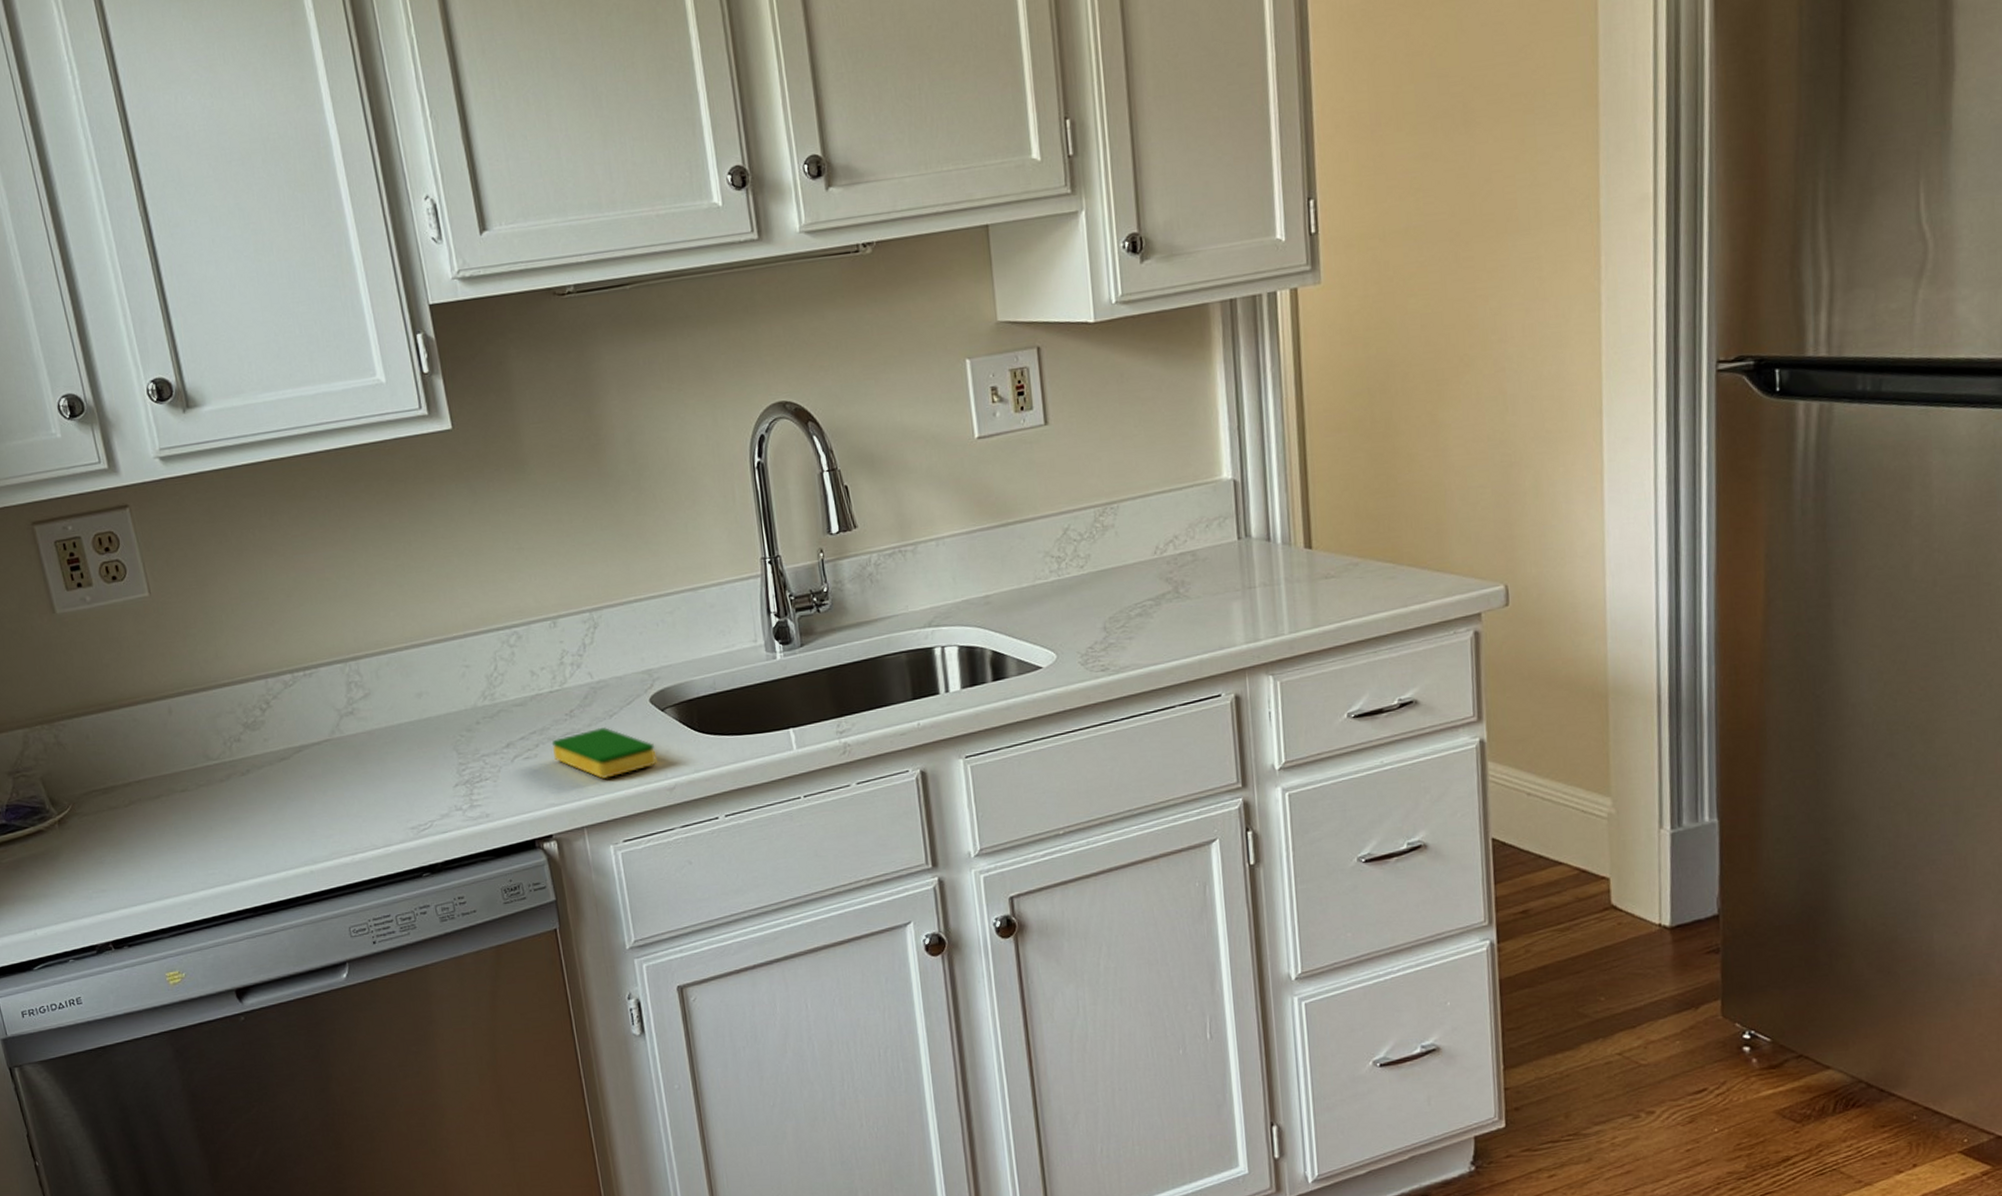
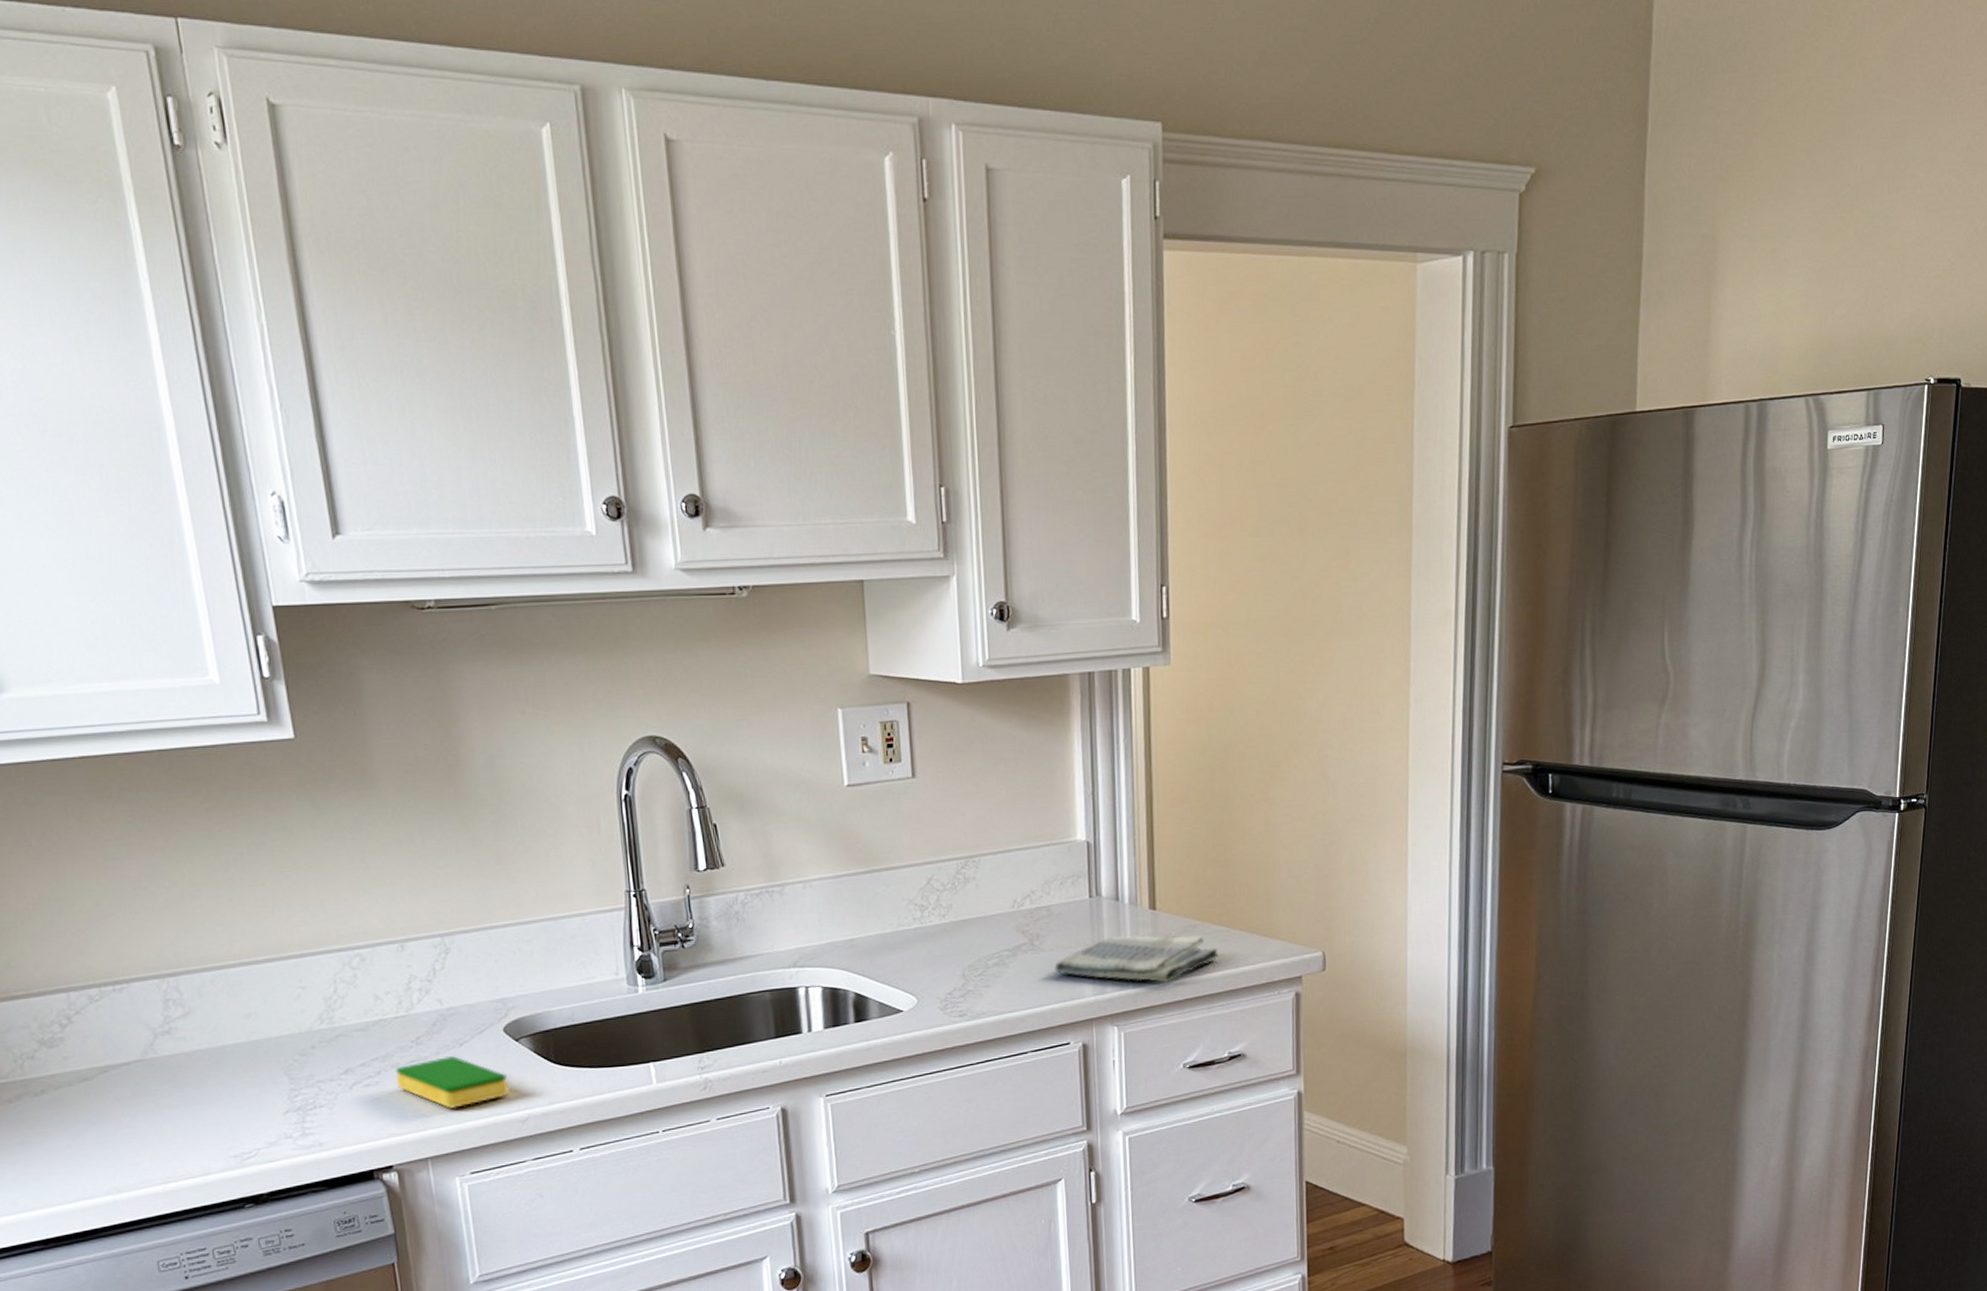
dish towel: none [1202,574,1384,627] -> present [1054,935,1218,983]

